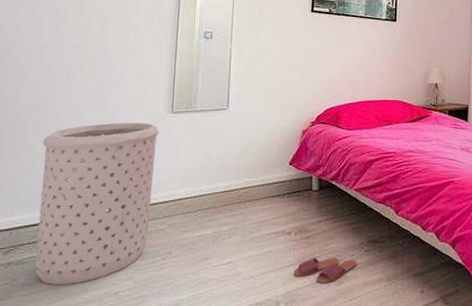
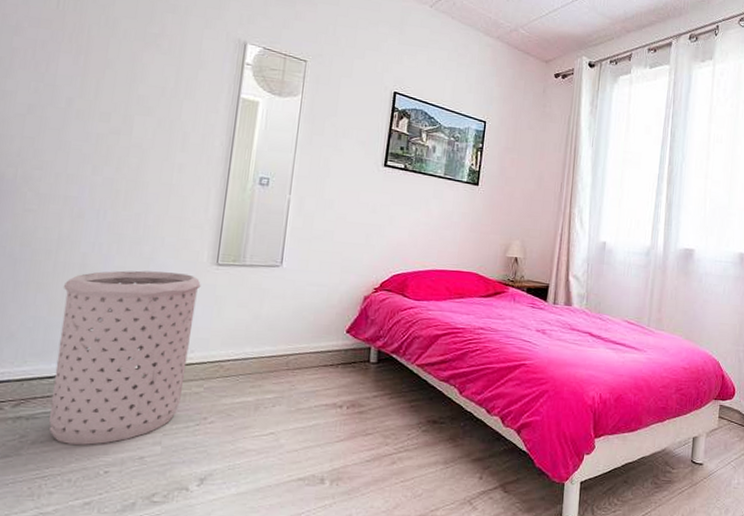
slippers: present [293,257,358,284] -> none [342,434,414,463]

